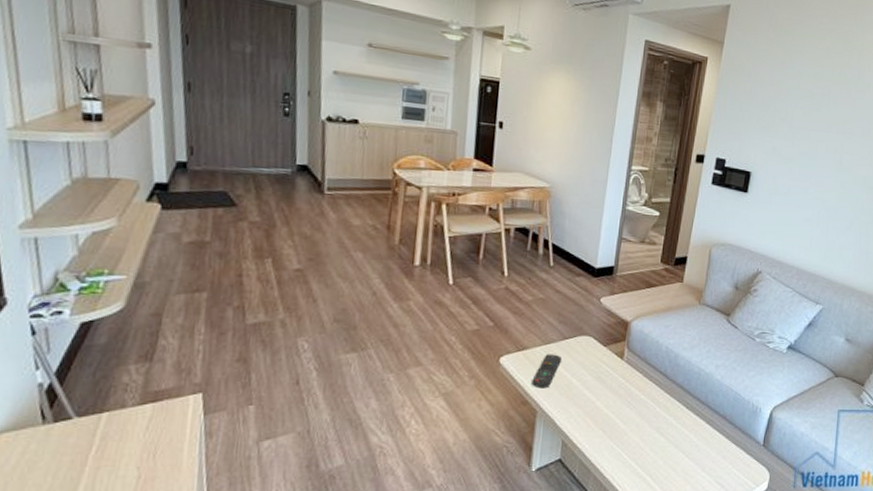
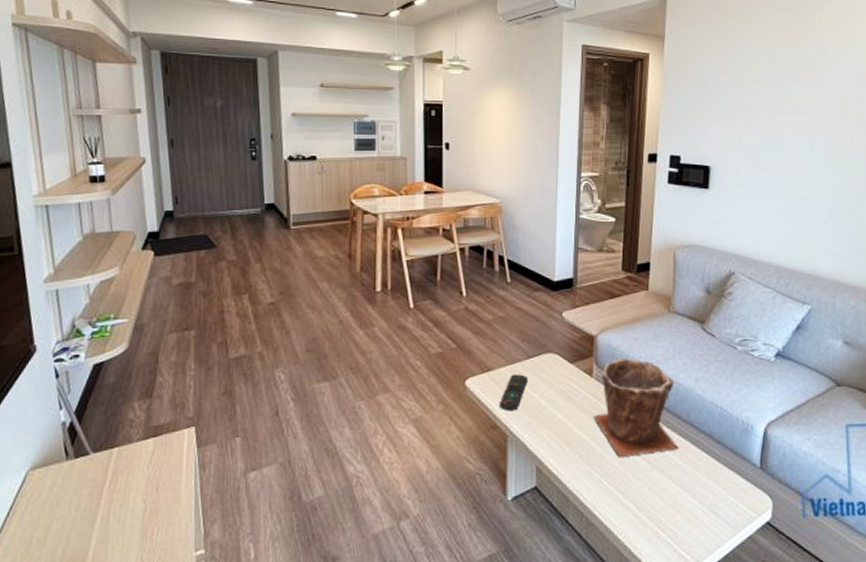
plant pot: none [620,343,698,433] -> present [594,357,679,457]

